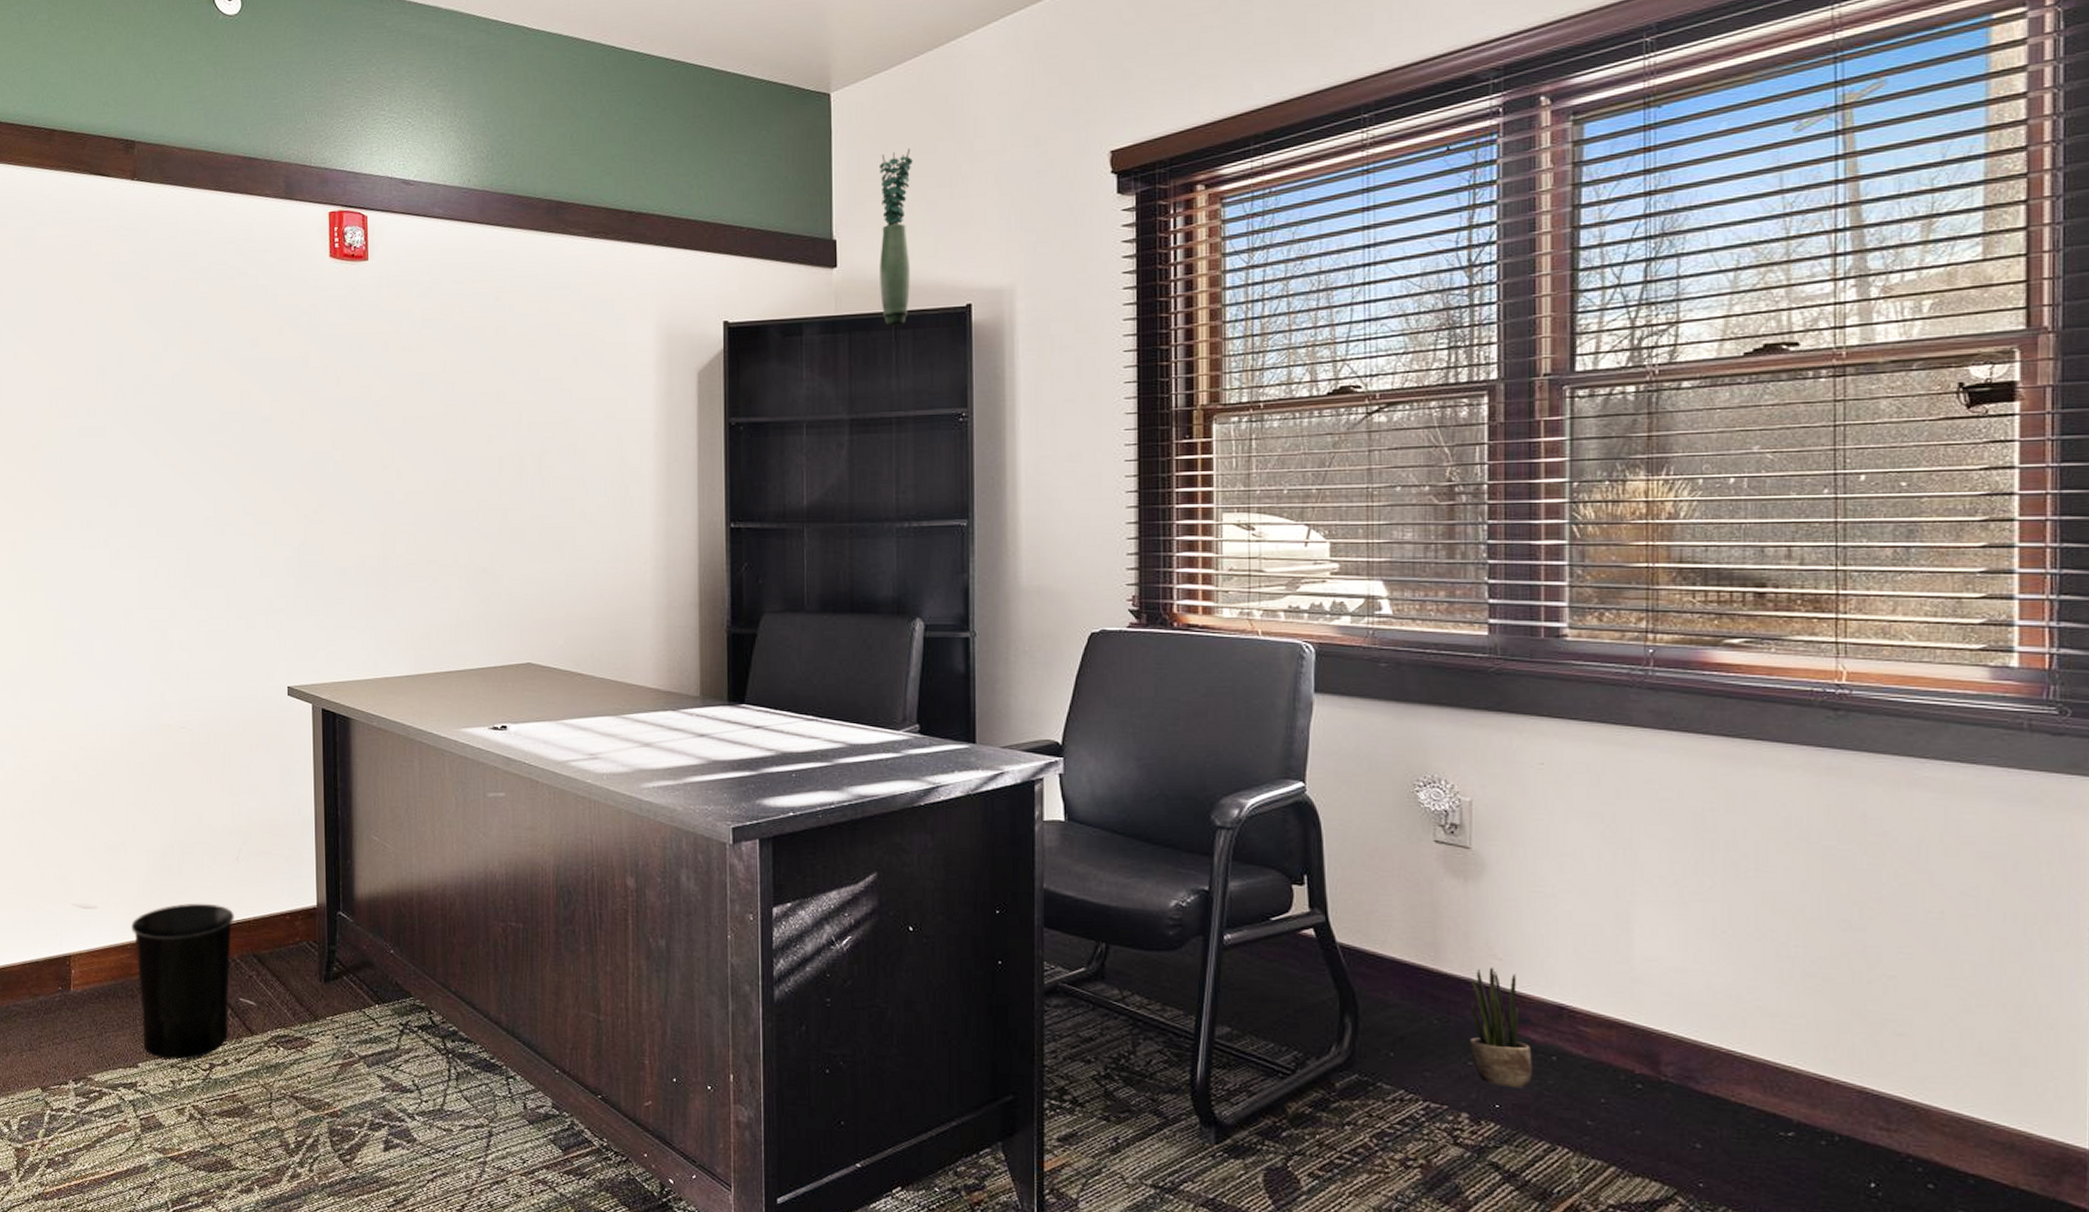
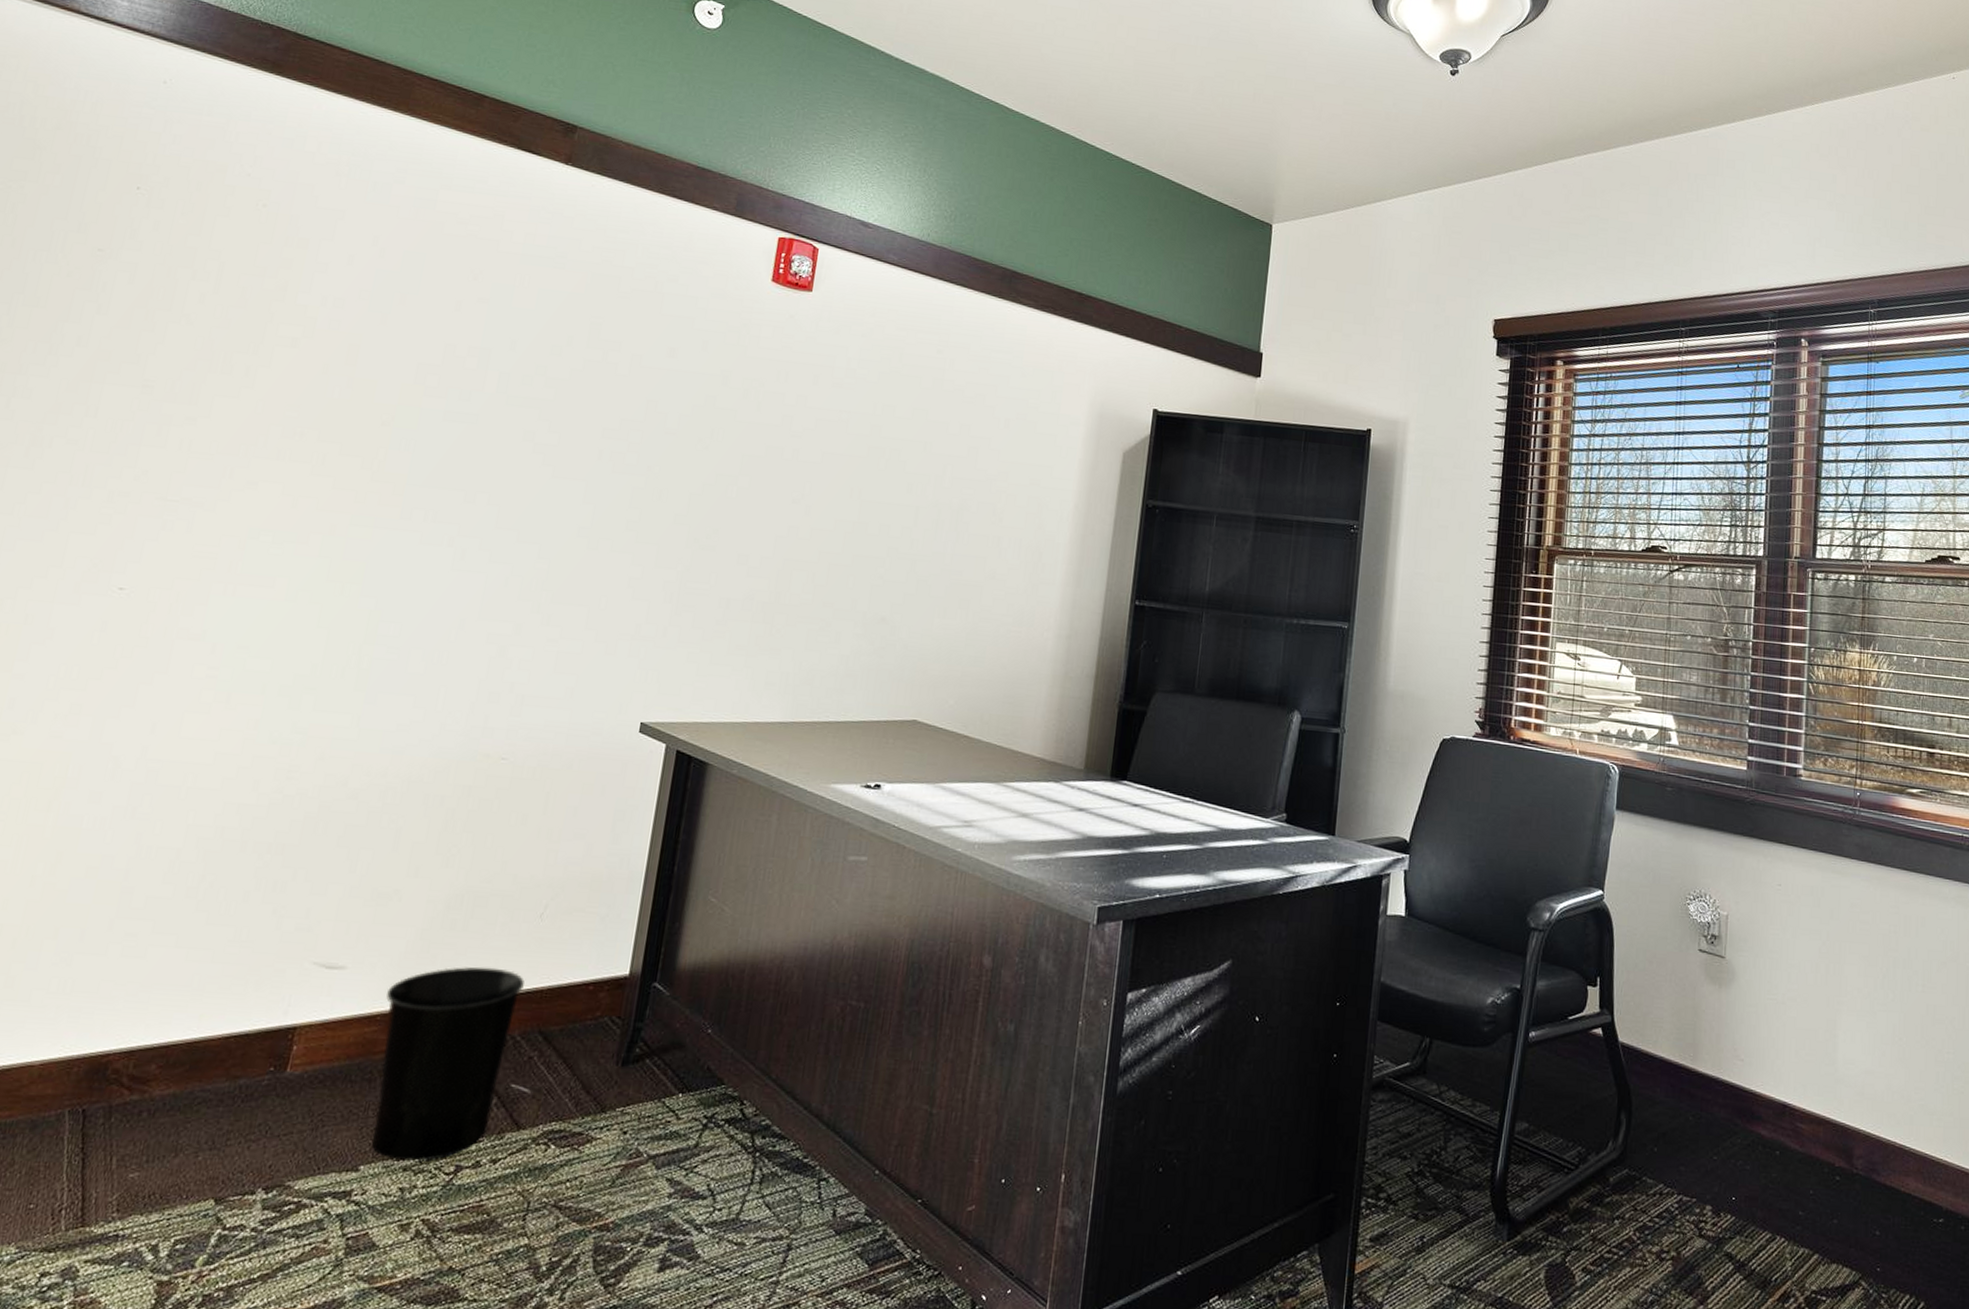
vase: present [880,148,913,327] -> none [1295,285,1335,439]
potted plant: present [1470,967,1532,1087] -> none [1716,1067,1762,1180]

